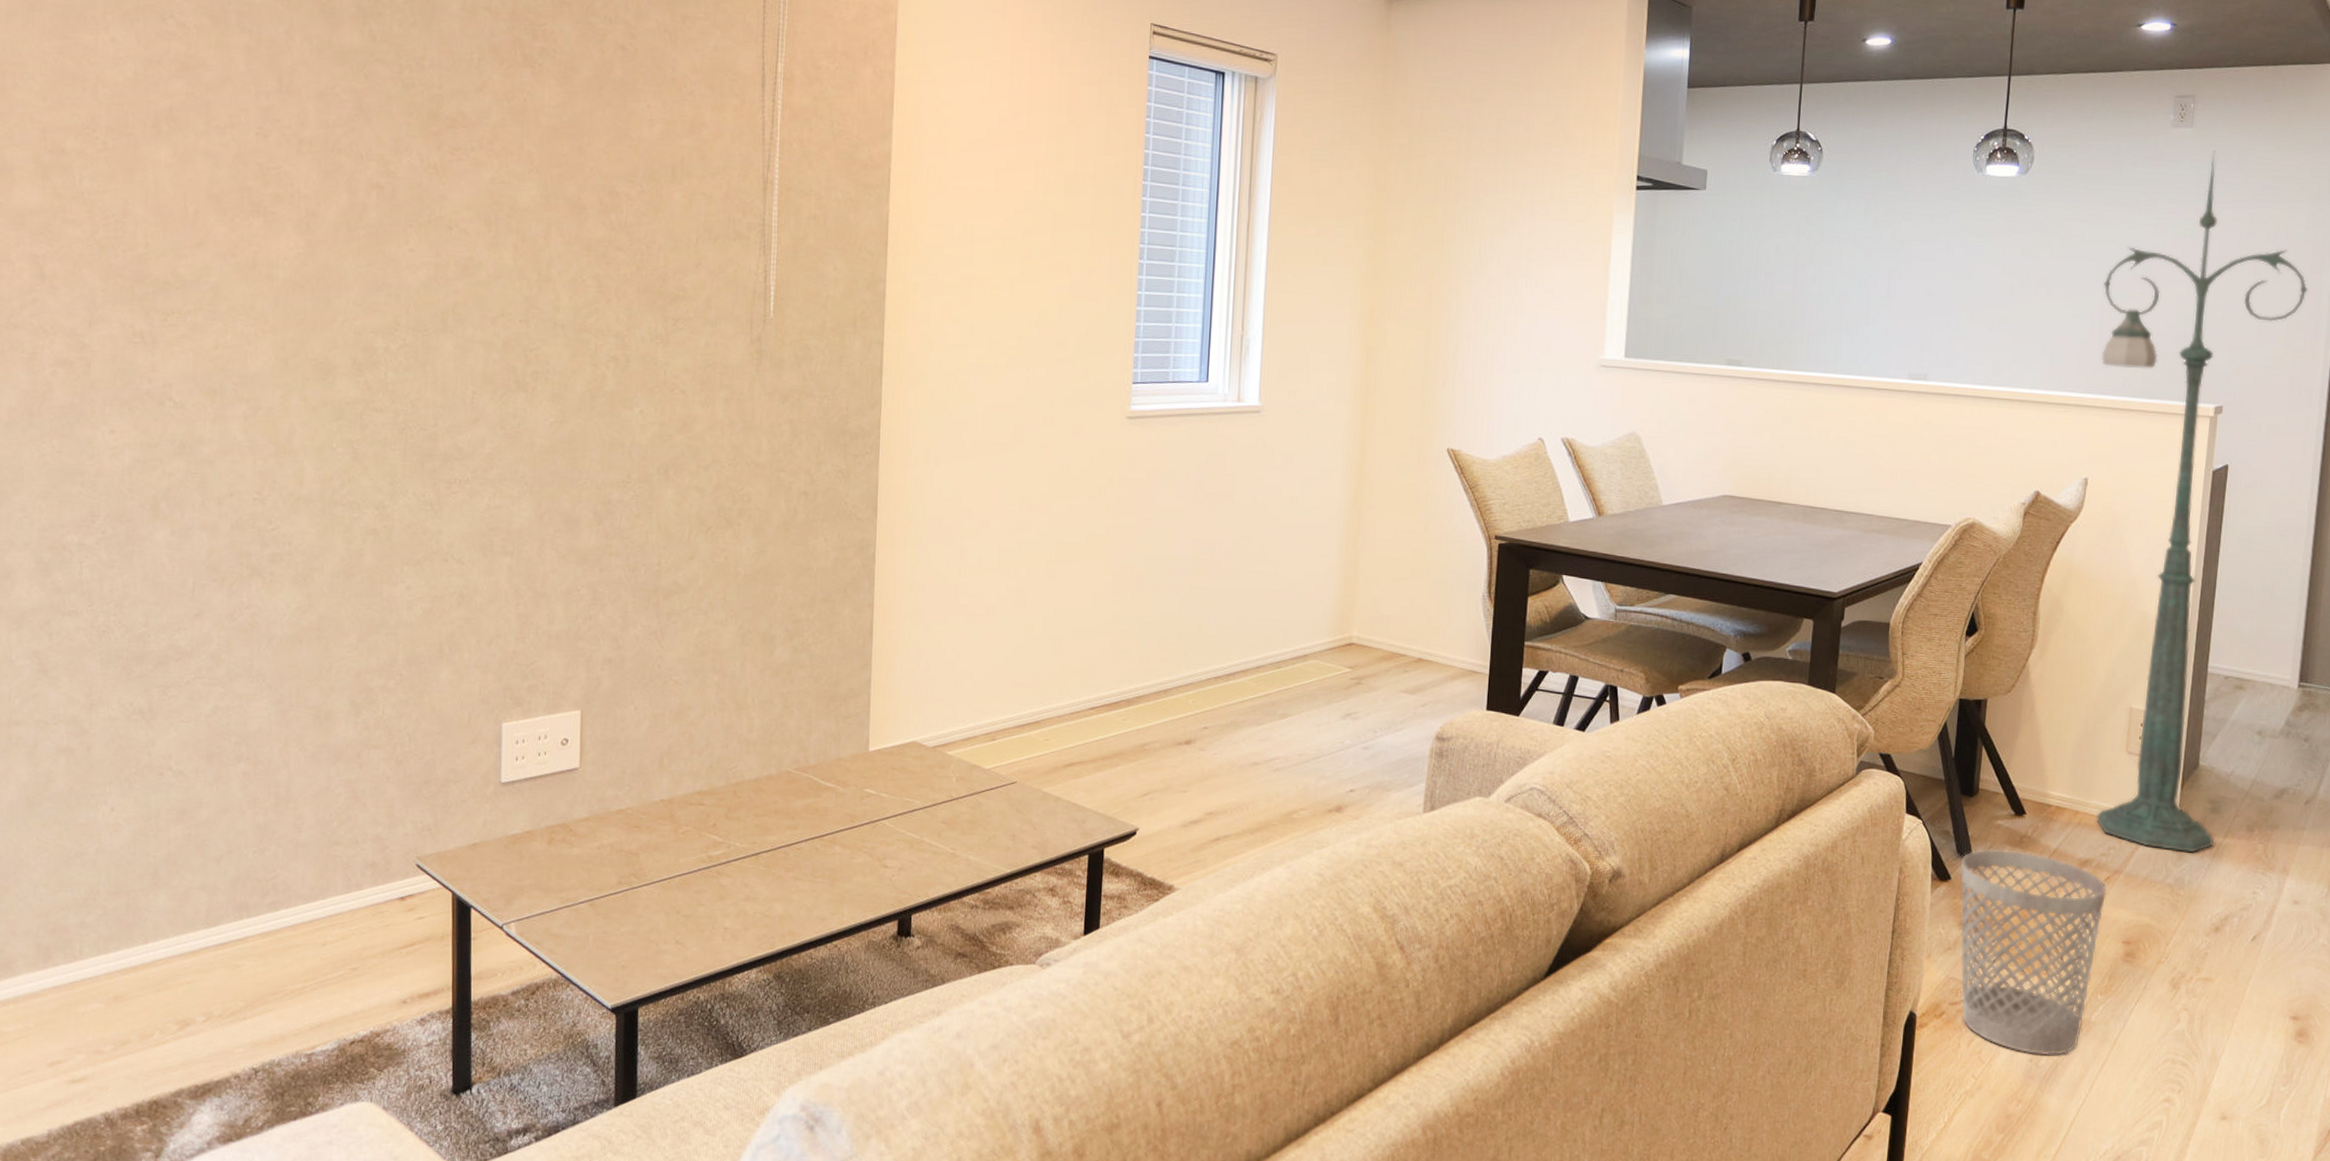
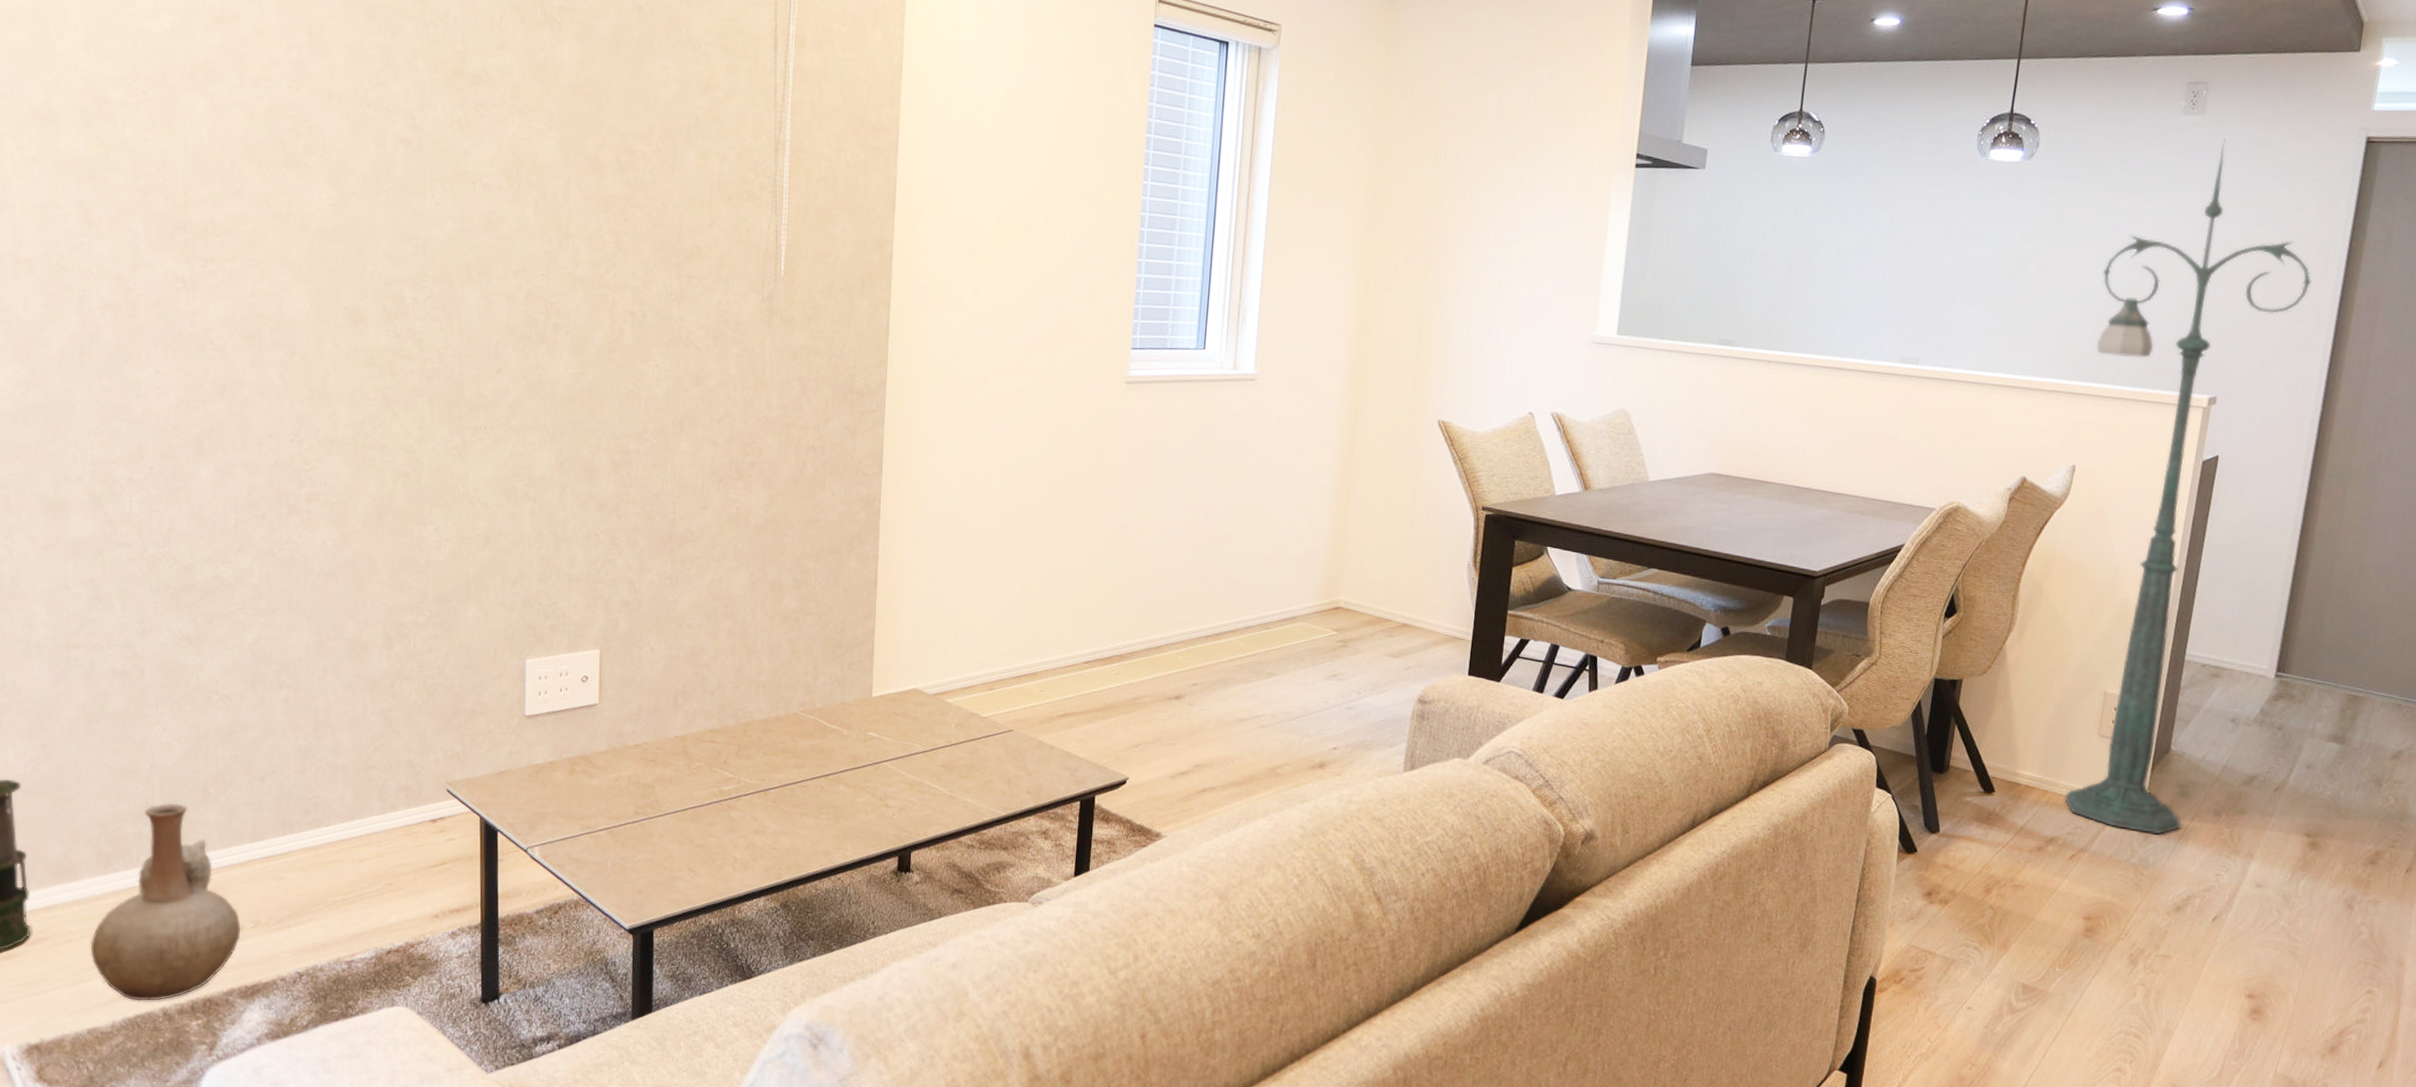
vase: none [26,888,192,1107] -> present [90,802,241,1002]
wastebasket: present [1960,849,2108,1056] -> none [1921,824,2072,1023]

